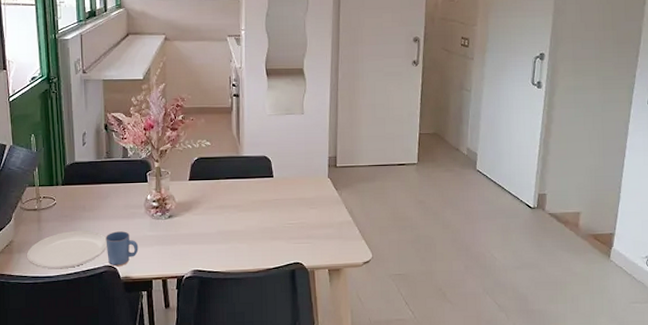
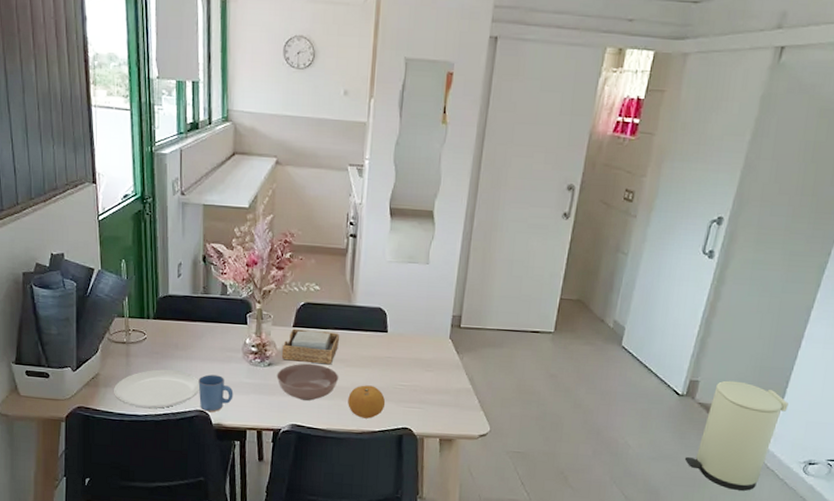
bowl: none [177,212,234,246] -> present [276,363,339,401]
napkin holder: none [180,181,231,212] -> present [281,328,339,365]
fruit: none [243,227,277,258] -> present [348,385,386,419]
pedal bin: none [544,191,624,289] -> present [684,380,788,491]

